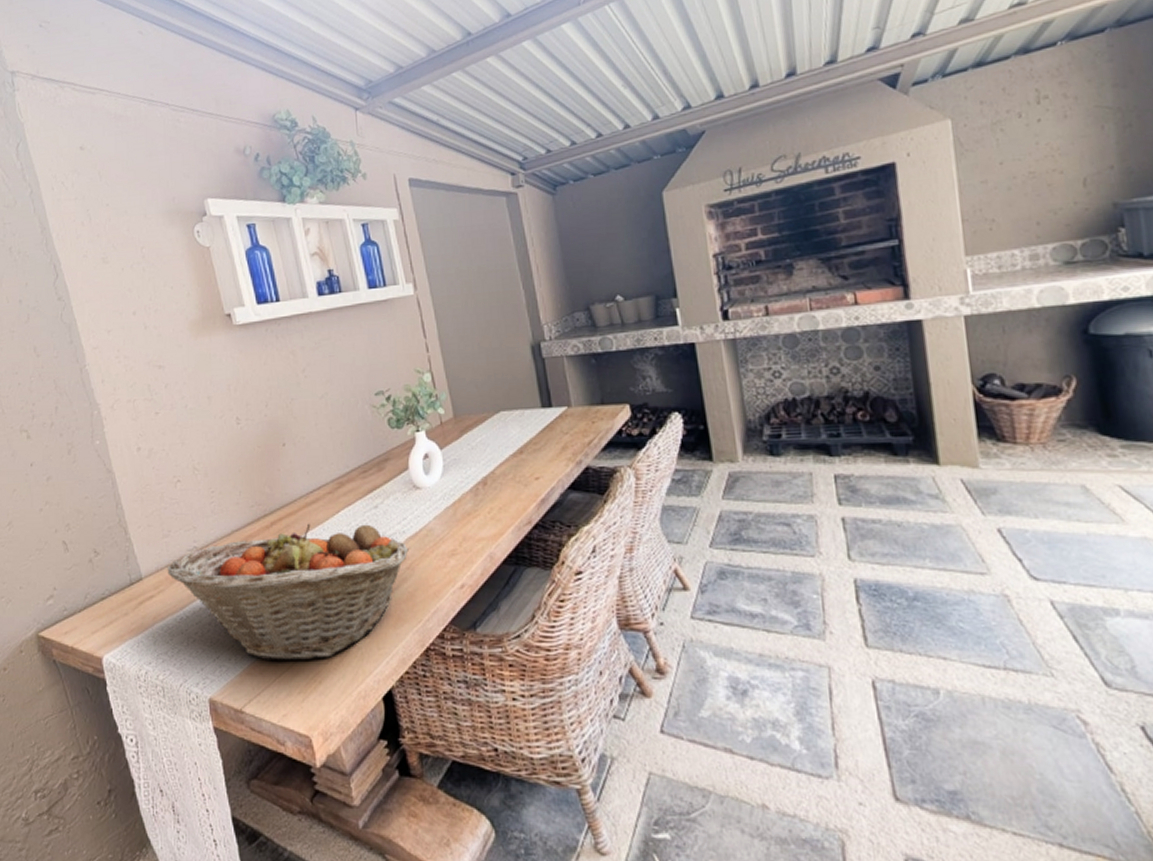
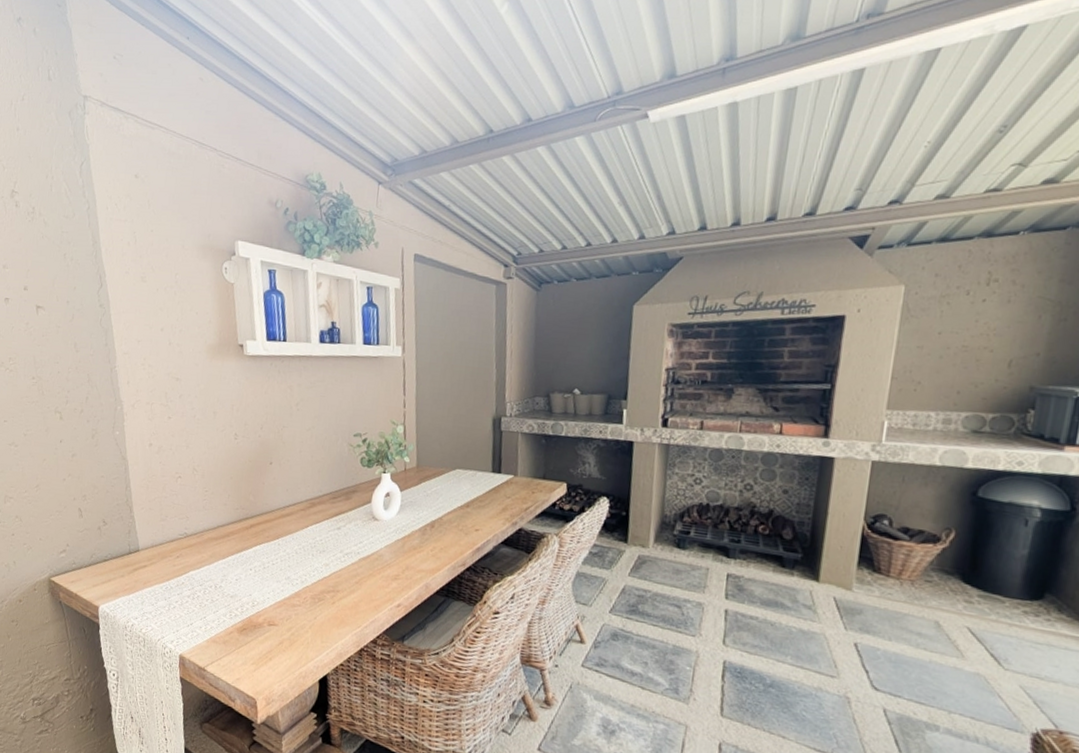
fruit basket: present [167,523,409,662] -> none [160,531,360,641]

